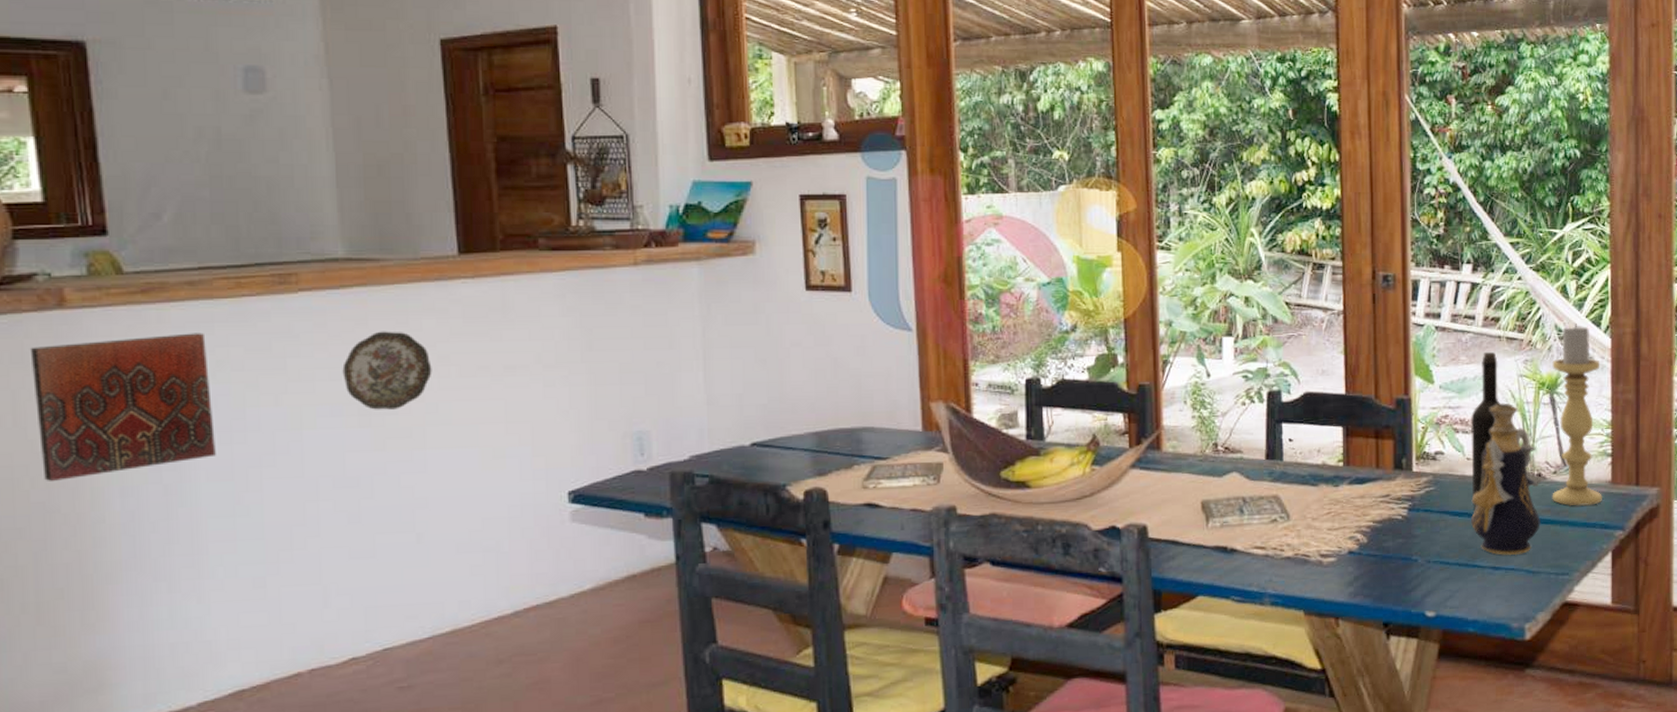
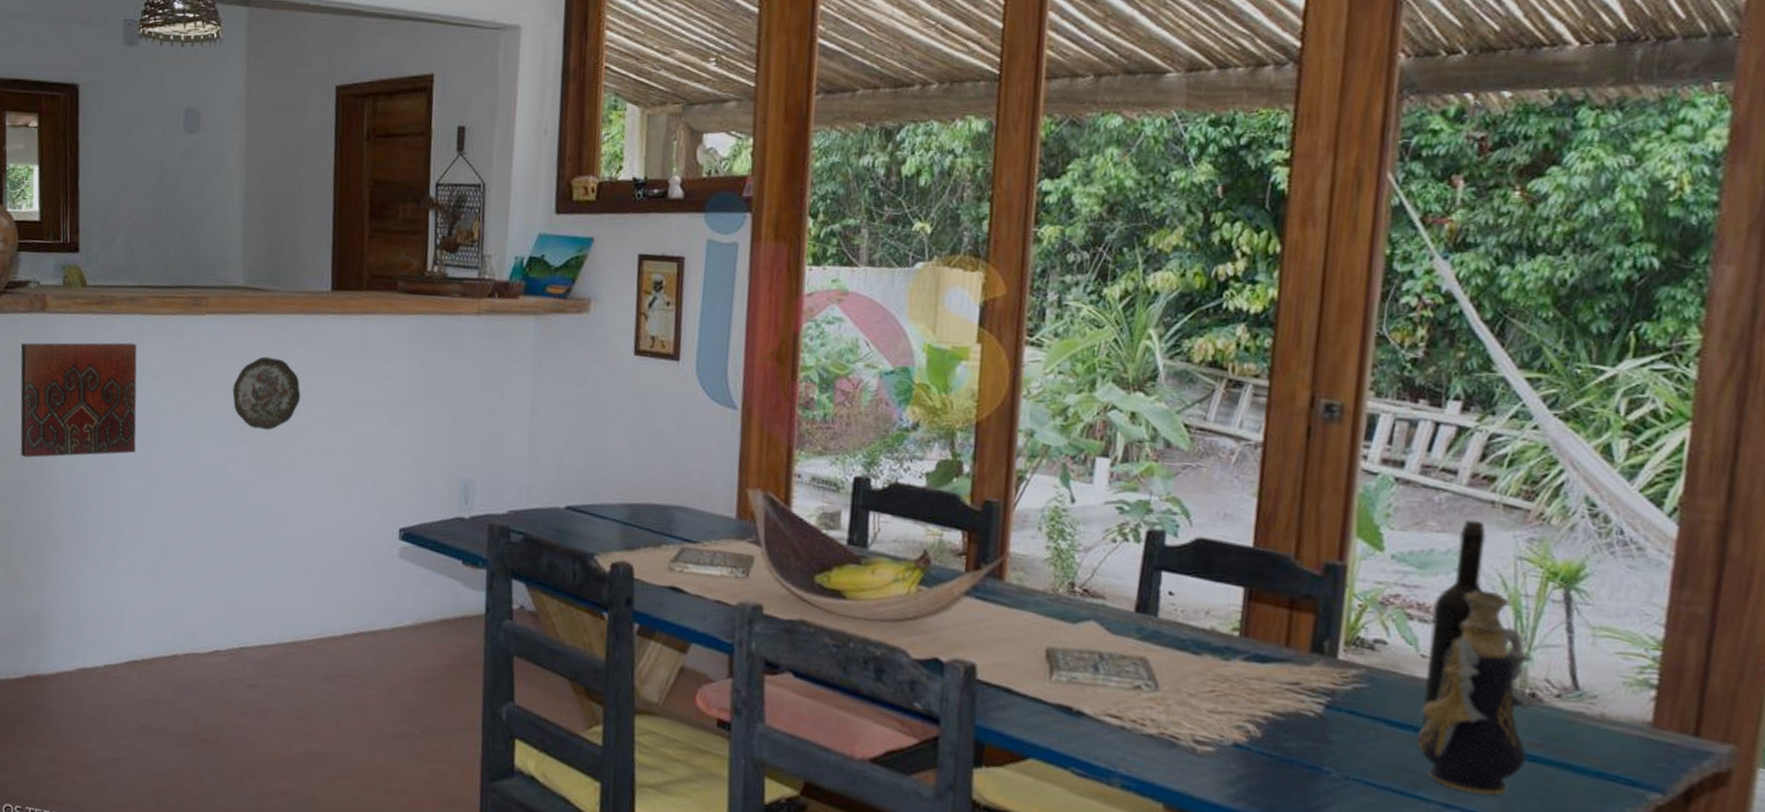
candle holder: present [1552,324,1602,506] -> none [1549,498,1656,751]

